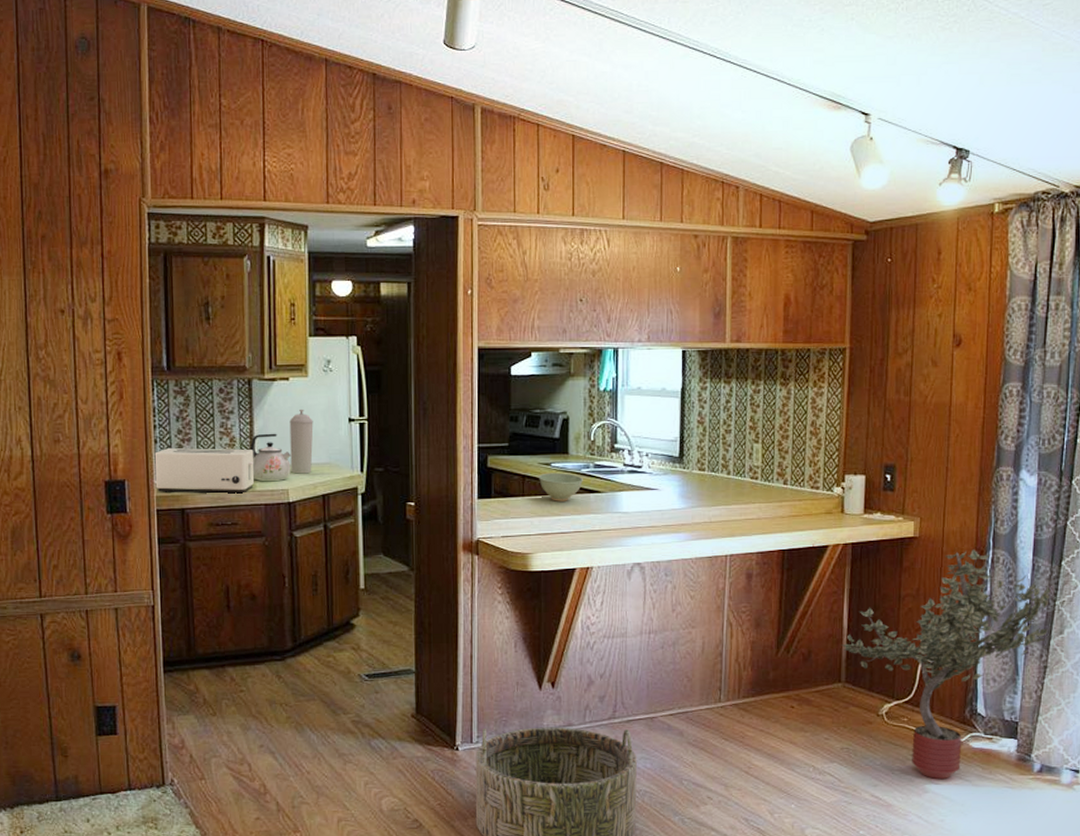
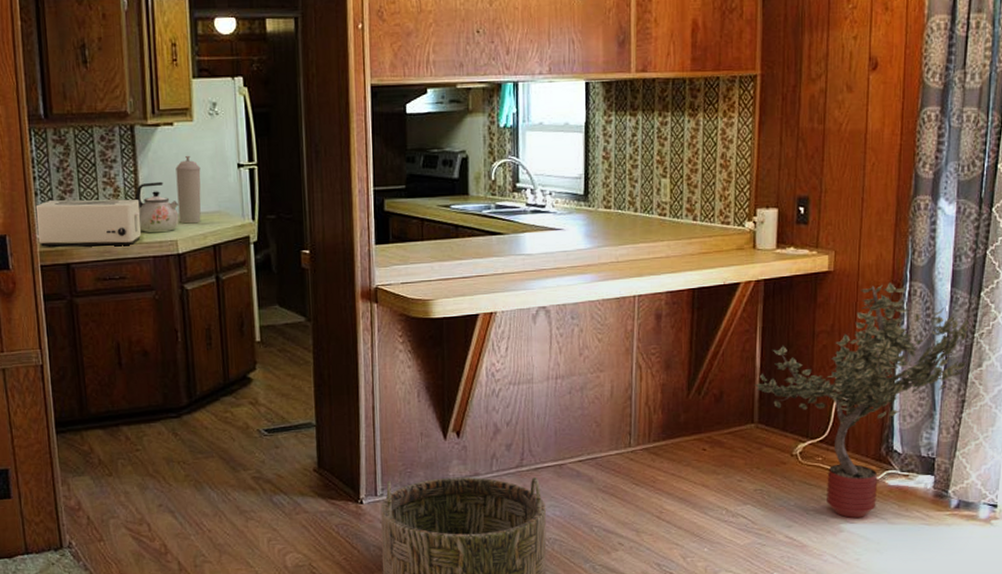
bowl: present [539,472,583,501] -> none [438,214,484,245]

